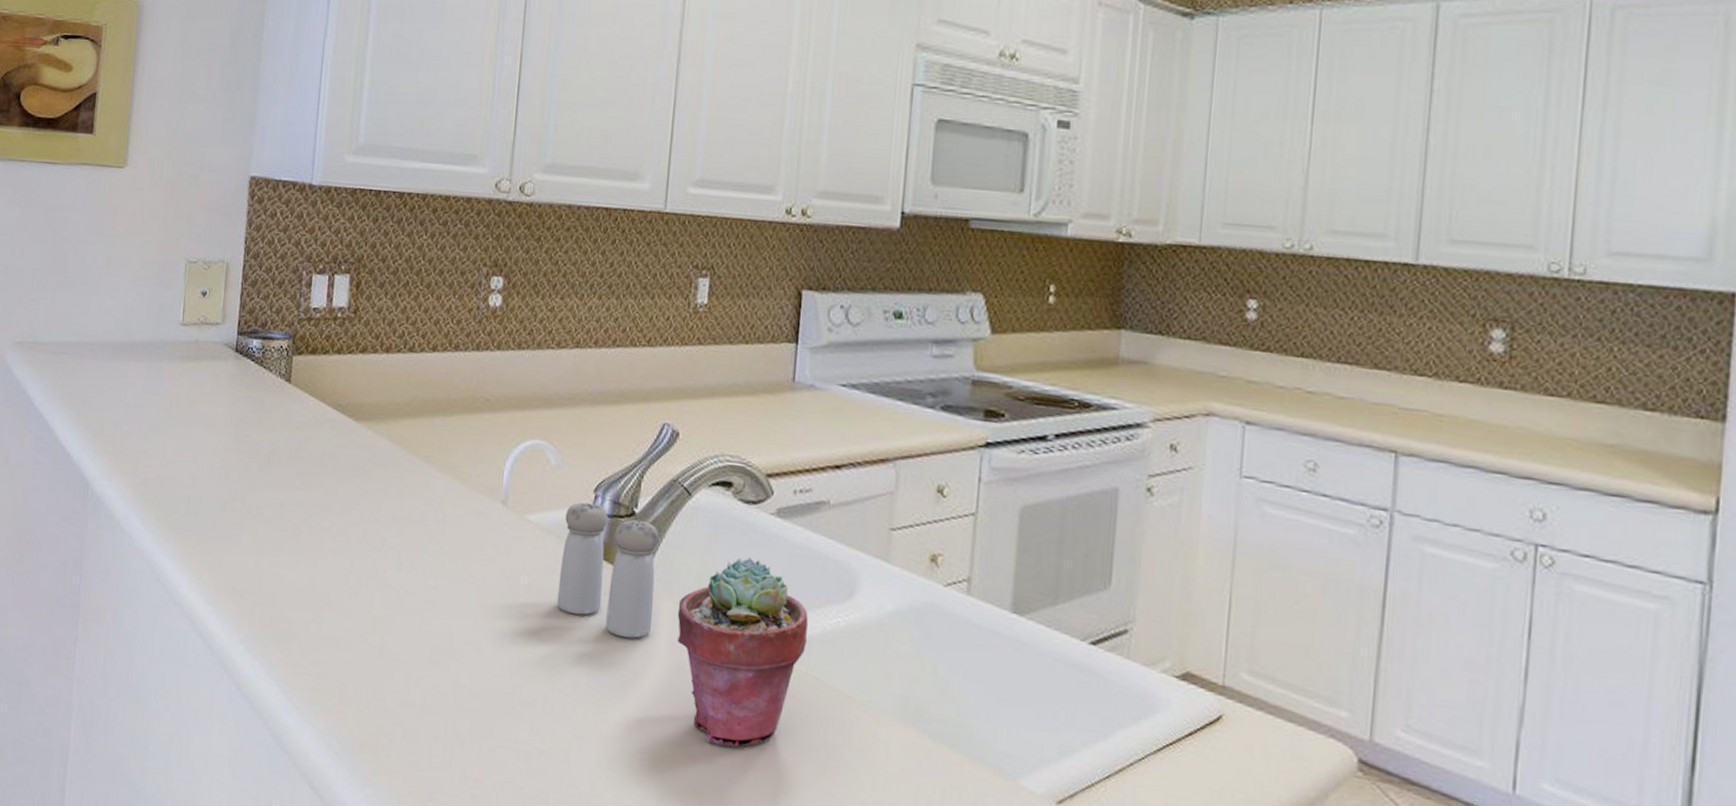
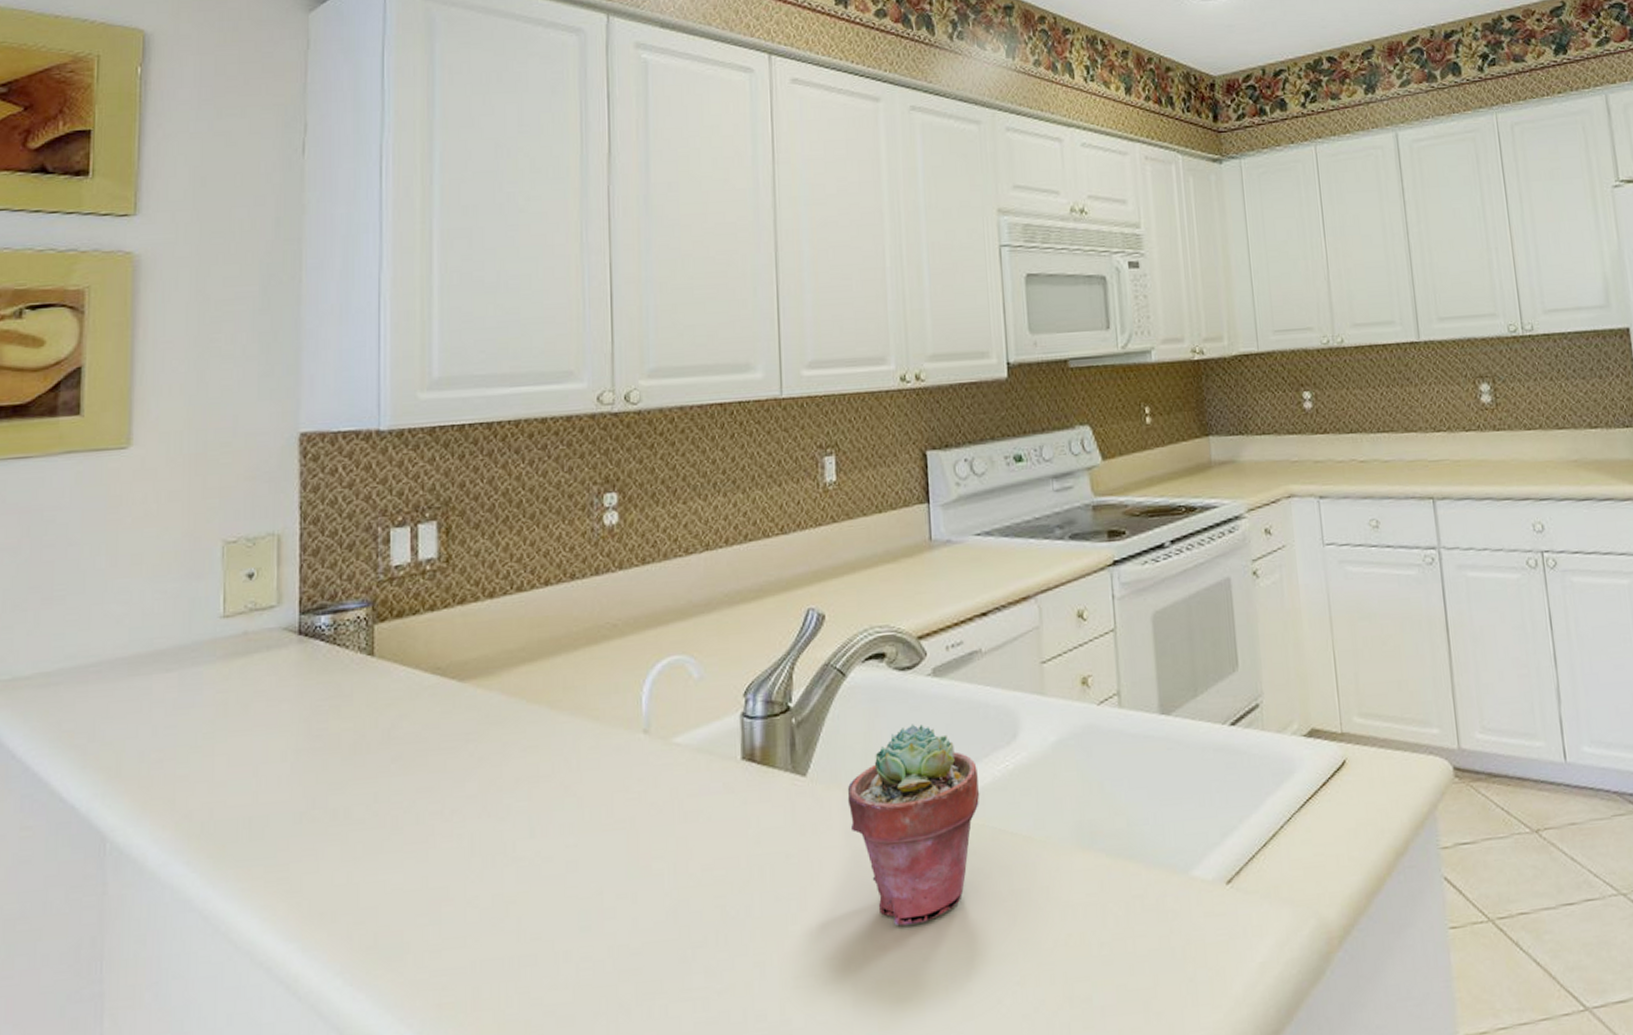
salt and pepper shaker: present [557,502,660,639] -> none [716,708,823,842]

